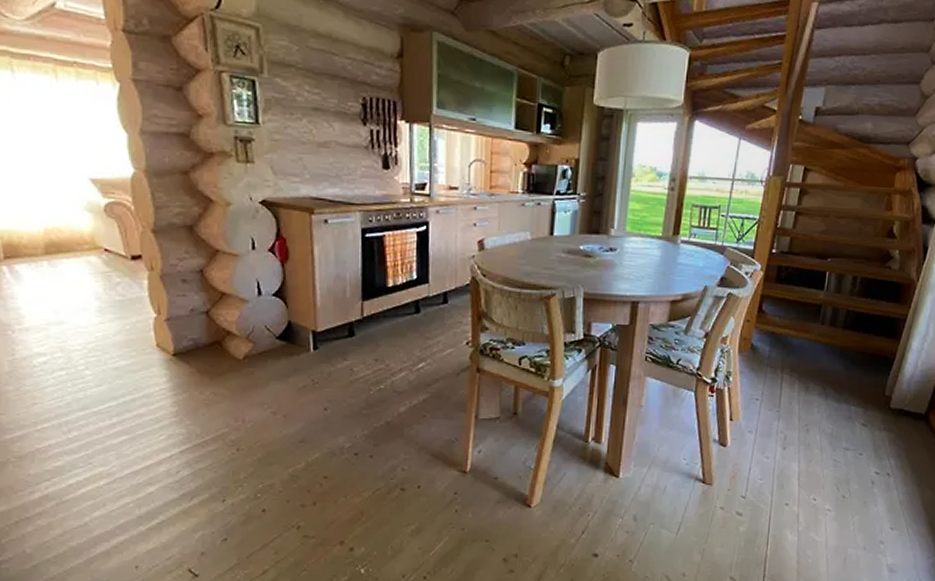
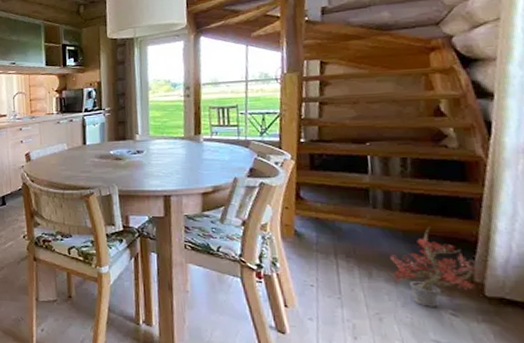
potted plant: none [817,343,894,418] -> present [382,226,485,307]

